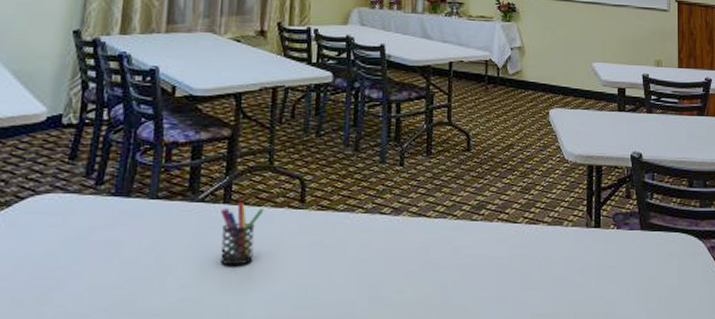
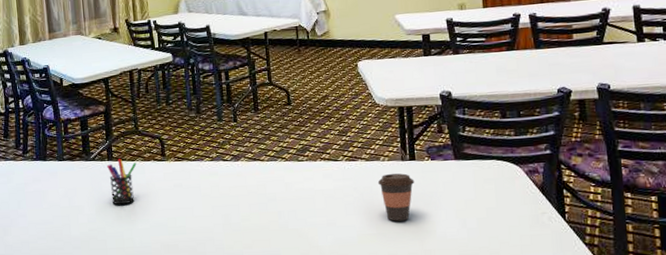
coffee cup: none [558,242,598,299] -> present [377,173,415,221]

